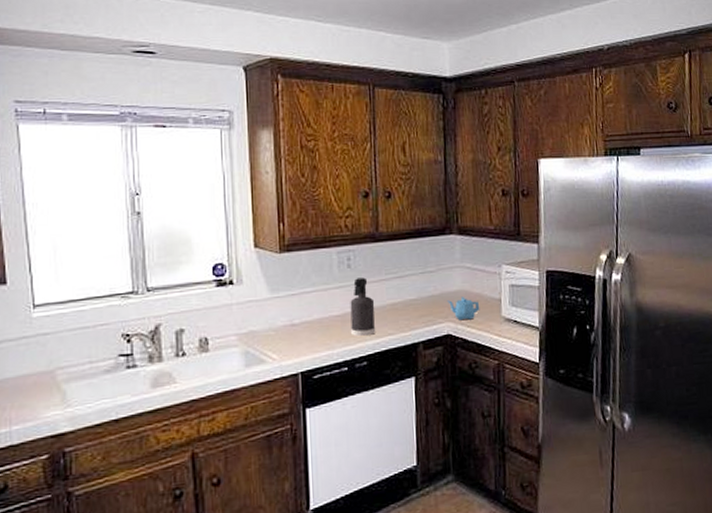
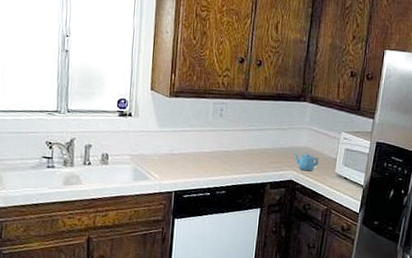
spray bottle: present [350,277,376,336] -> none [215,125,238,171]

